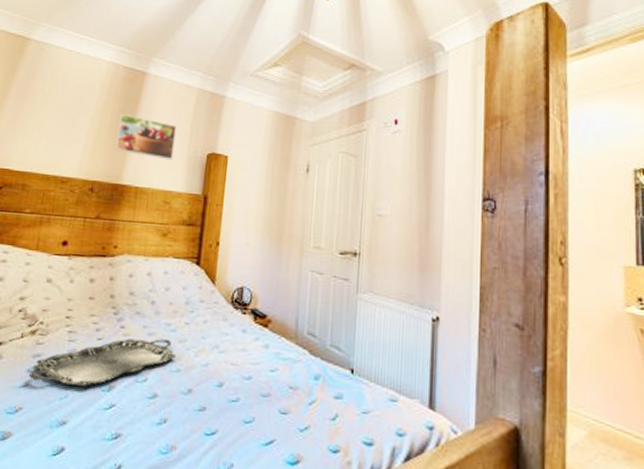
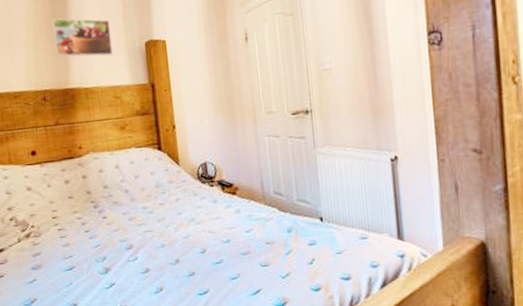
serving tray: present [28,338,175,387] -> none [34,221,158,275]

